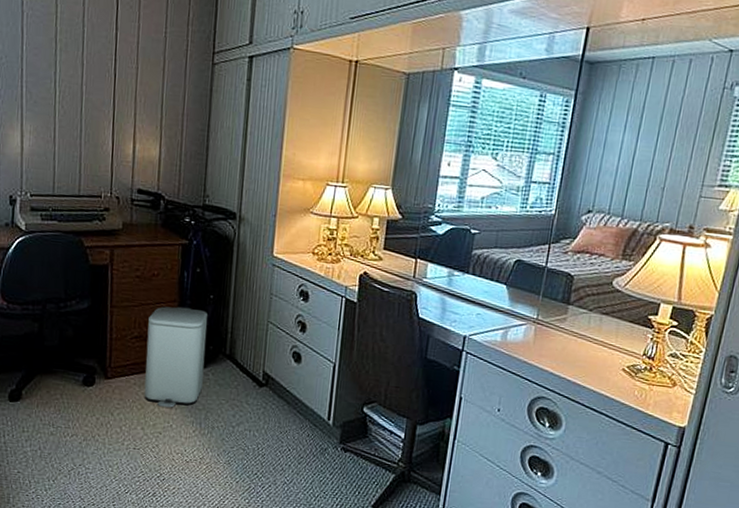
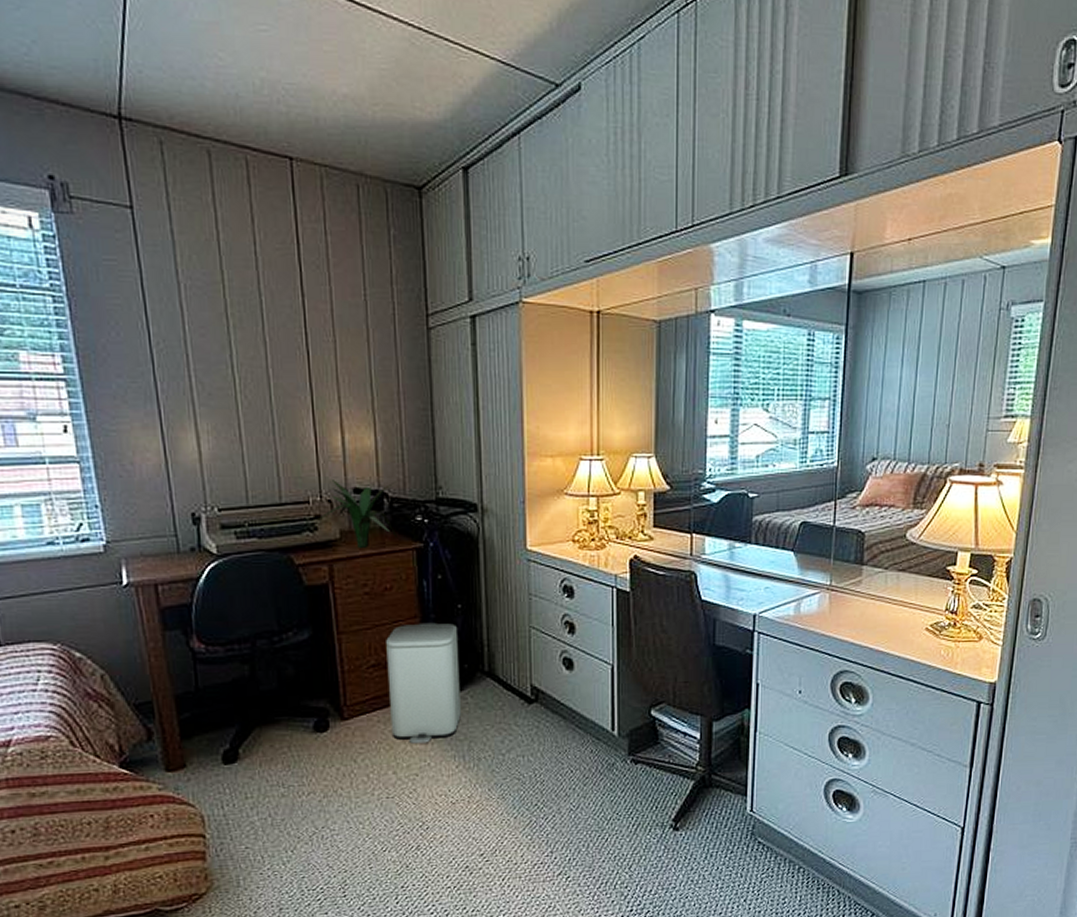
plant: none [108,180,174,239] -> present [319,479,398,548]

